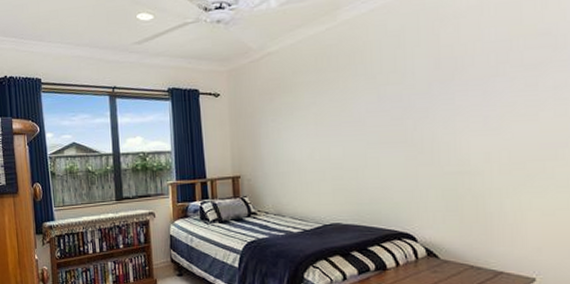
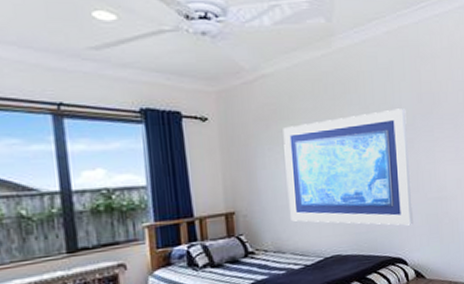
wall art: none [286,76,425,200] -> present [283,108,413,226]

